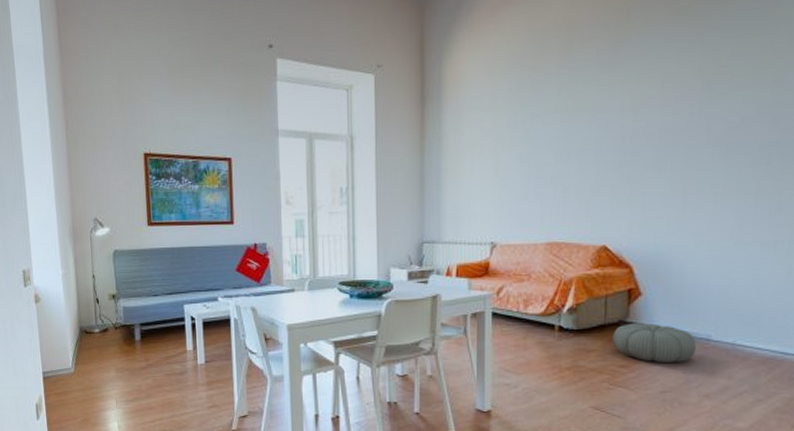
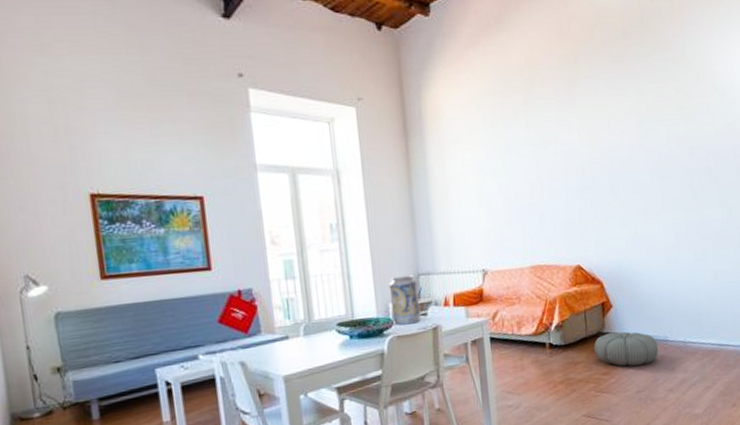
decorative vase: none [391,242,422,290] -> present [388,275,421,326]

